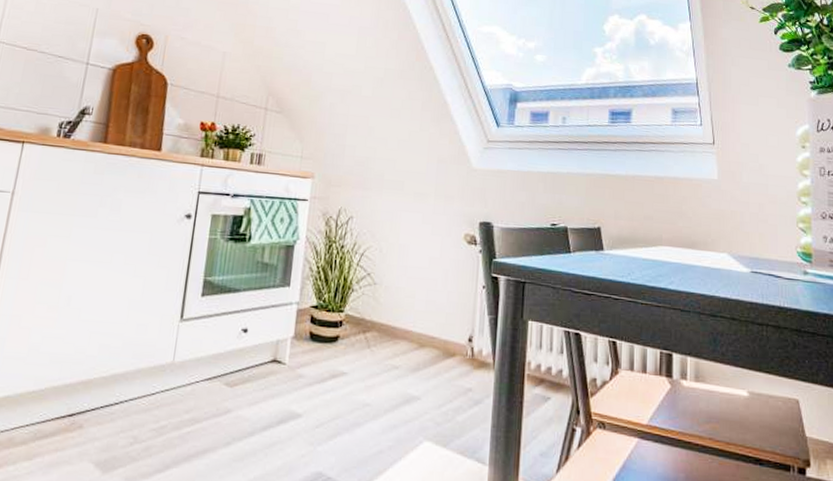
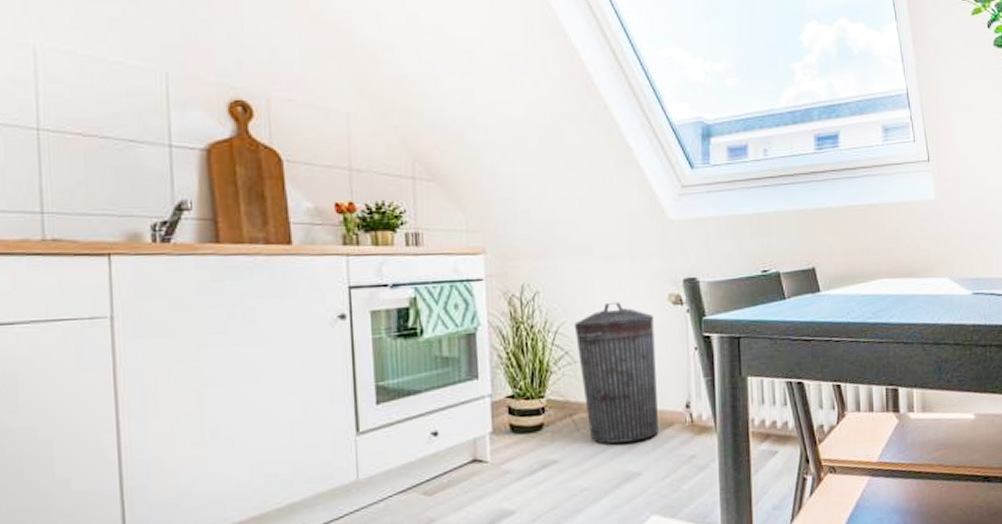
trash can: none [378,234,449,366] -> present [574,301,659,444]

